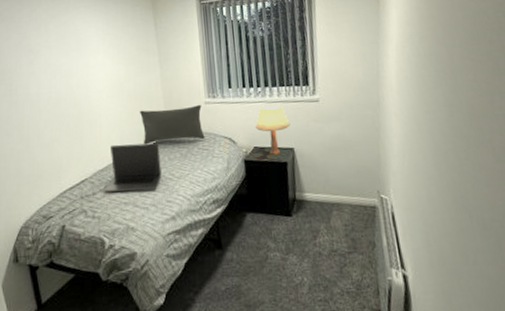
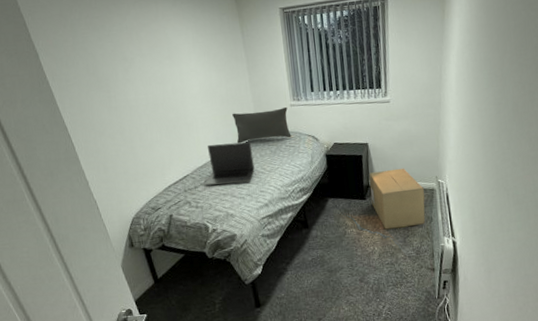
table lamp: present [256,104,291,156] -> none [335,105,365,150]
box: none [296,179,366,255] -> present [369,168,425,230]

